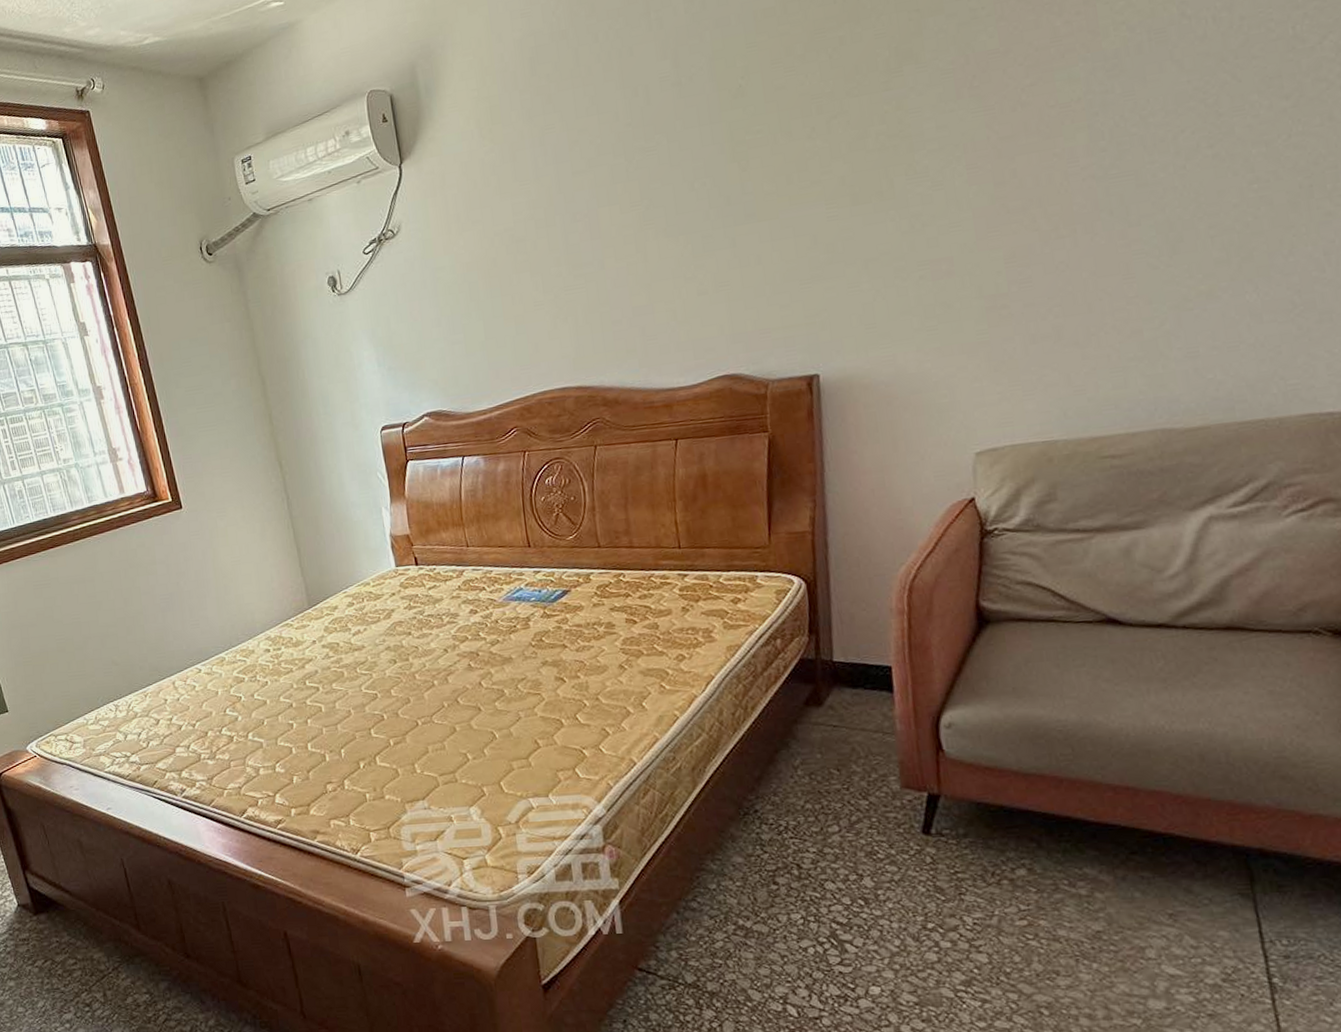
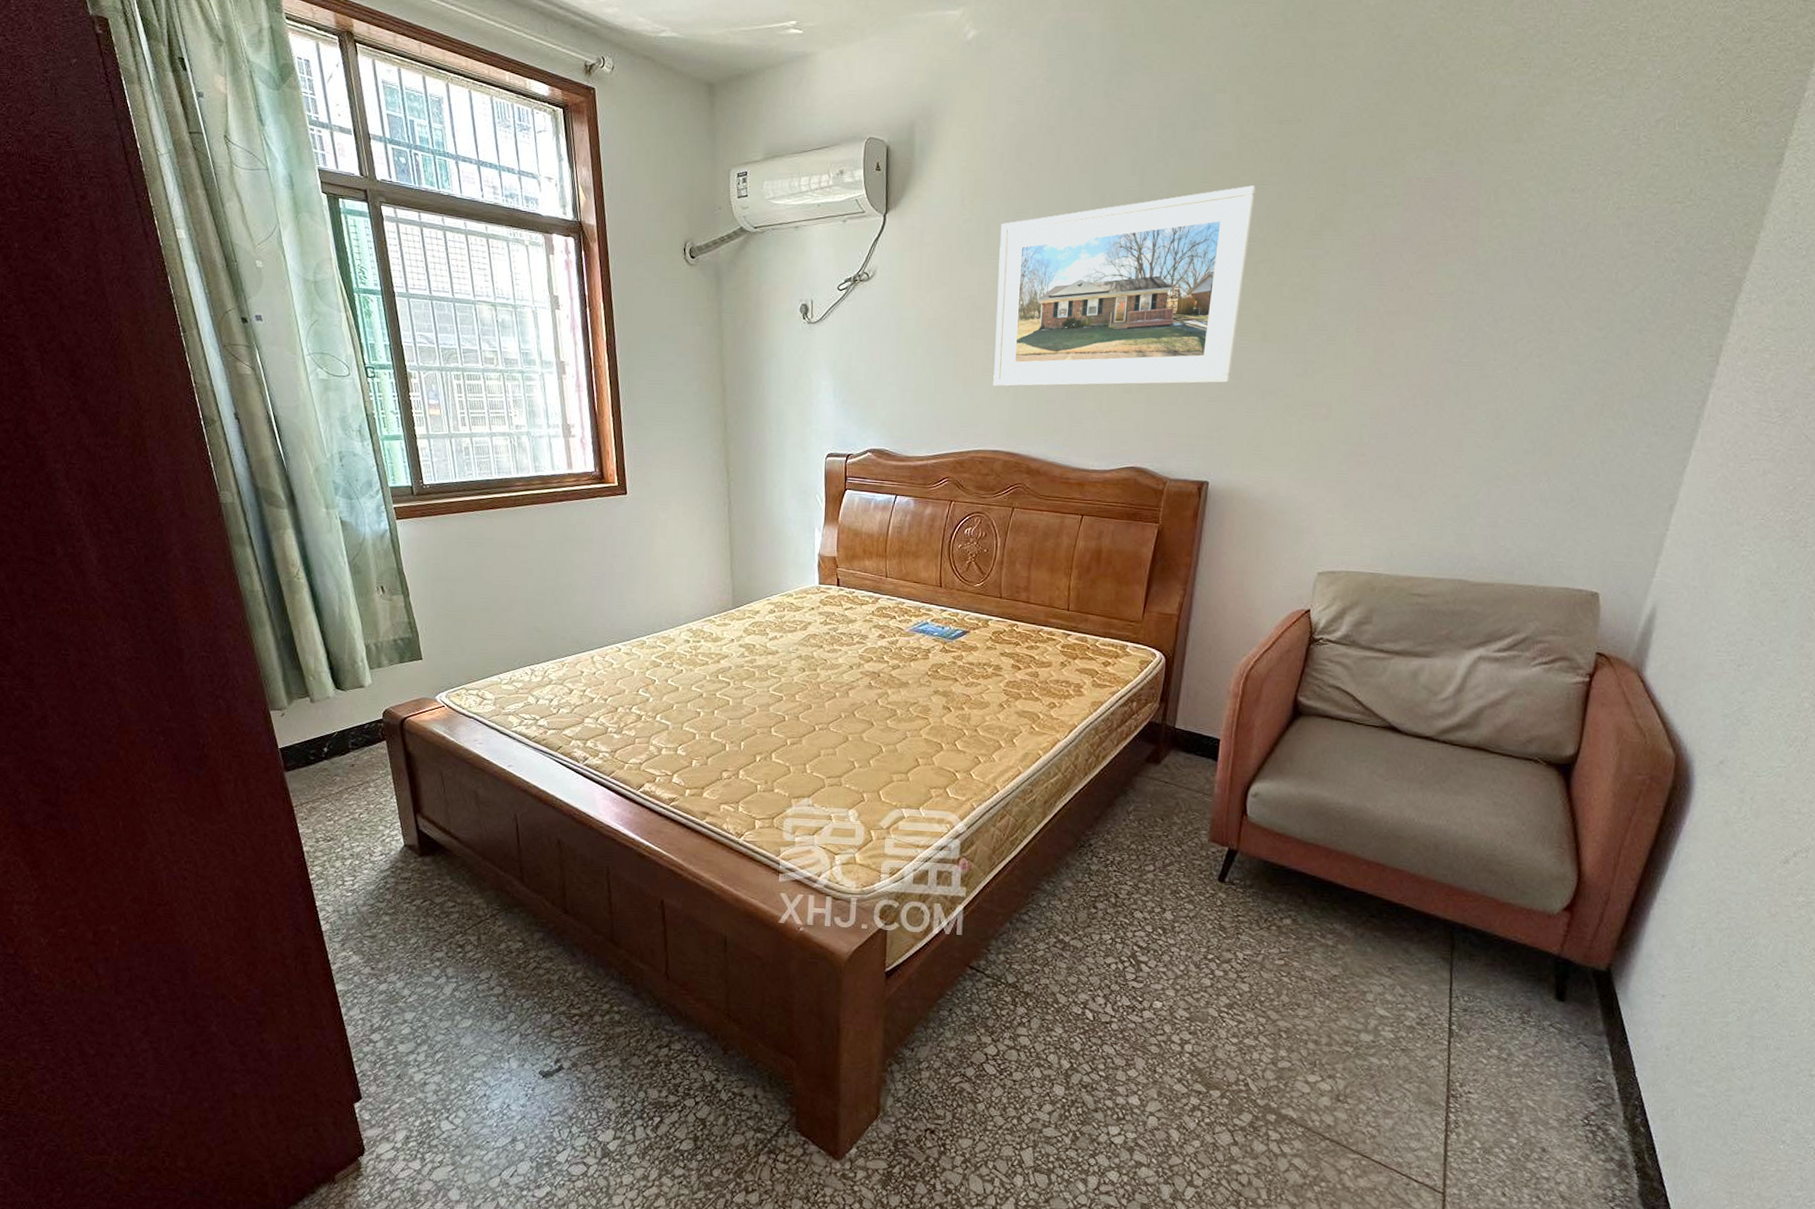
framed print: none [527,36,823,319] -> present [993,185,1255,387]

